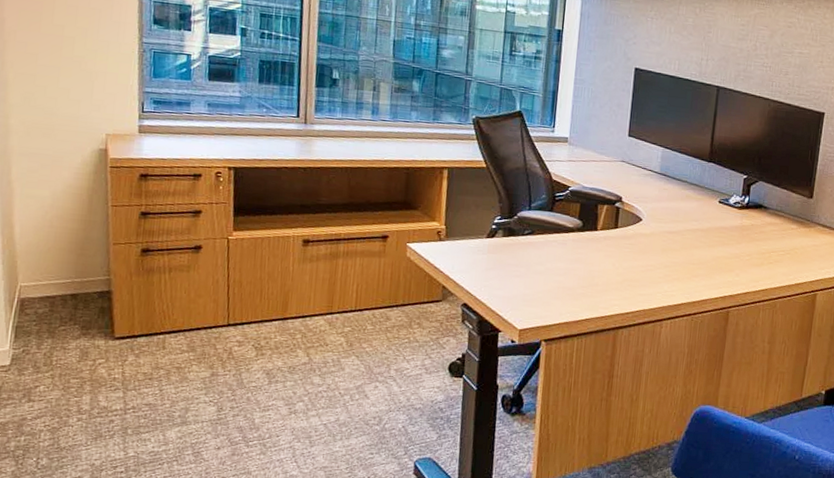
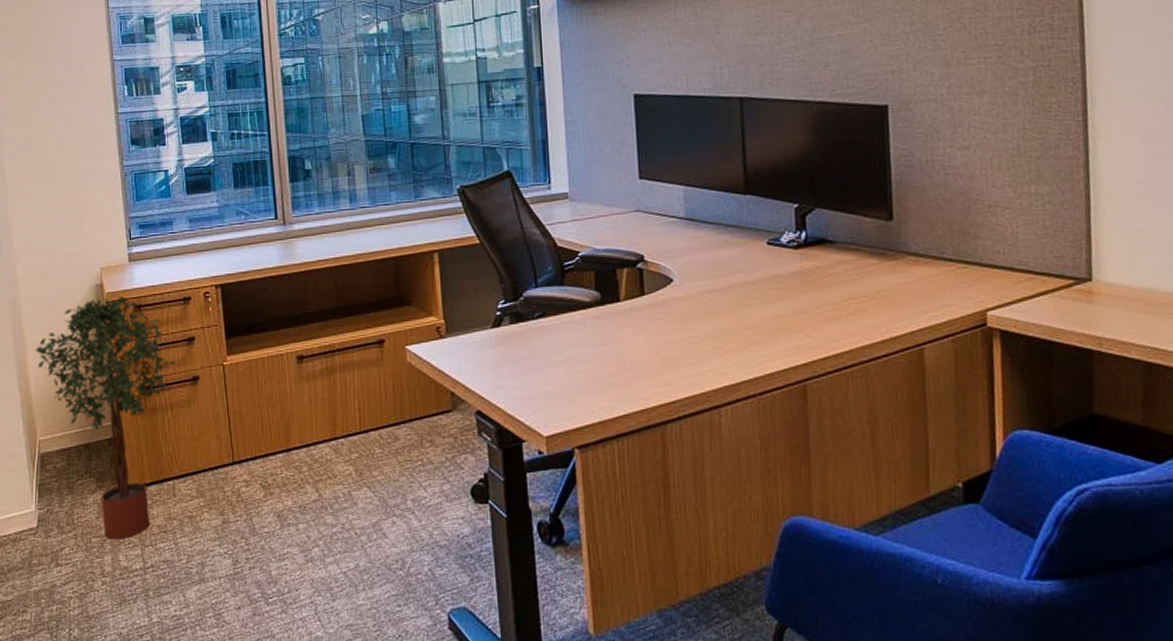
potted tree: none [24,161,178,383] -> present [35,295,175,540]

